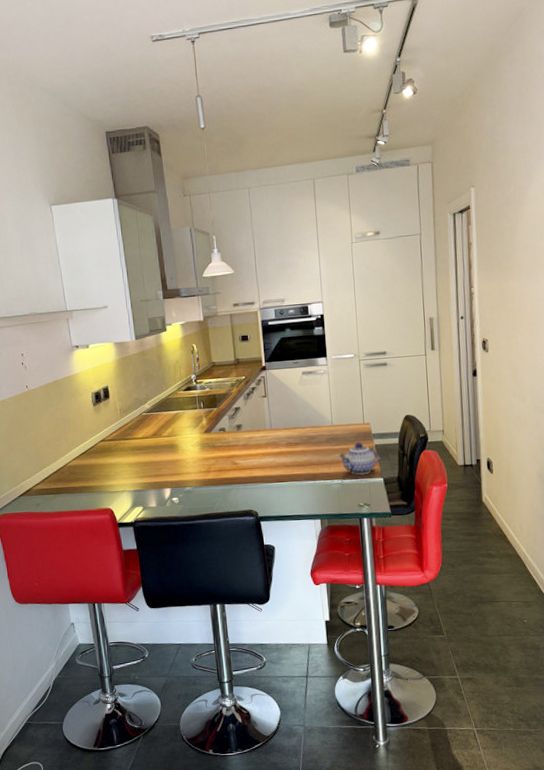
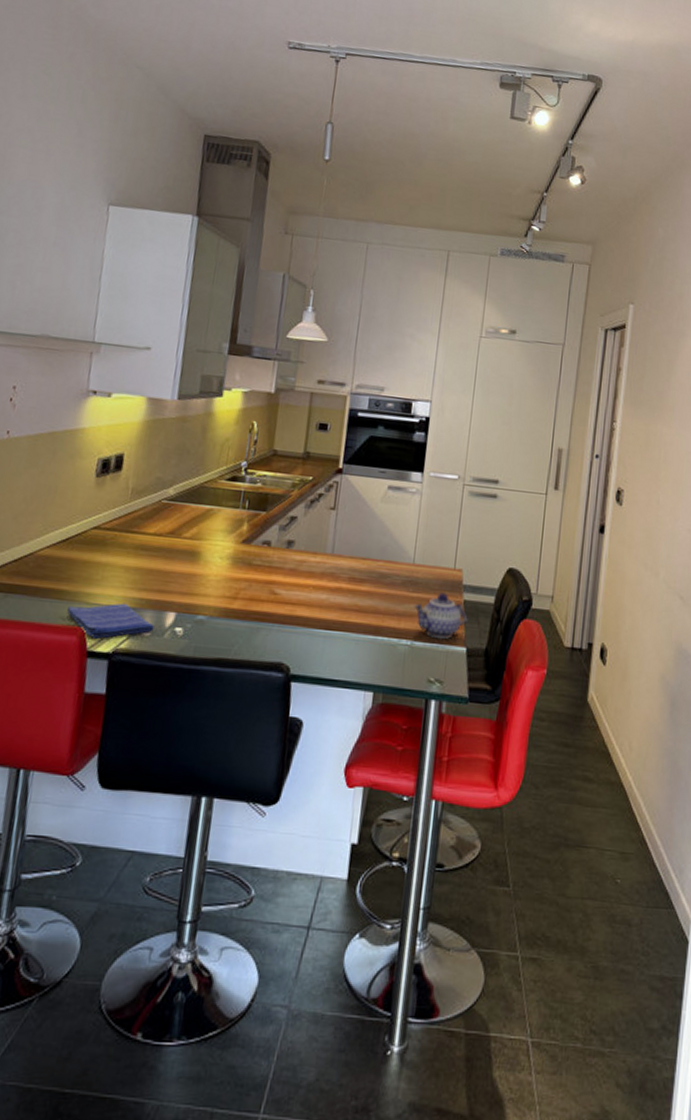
dish towel: none [97,487,158,514] -> present [66,603,154,639]

